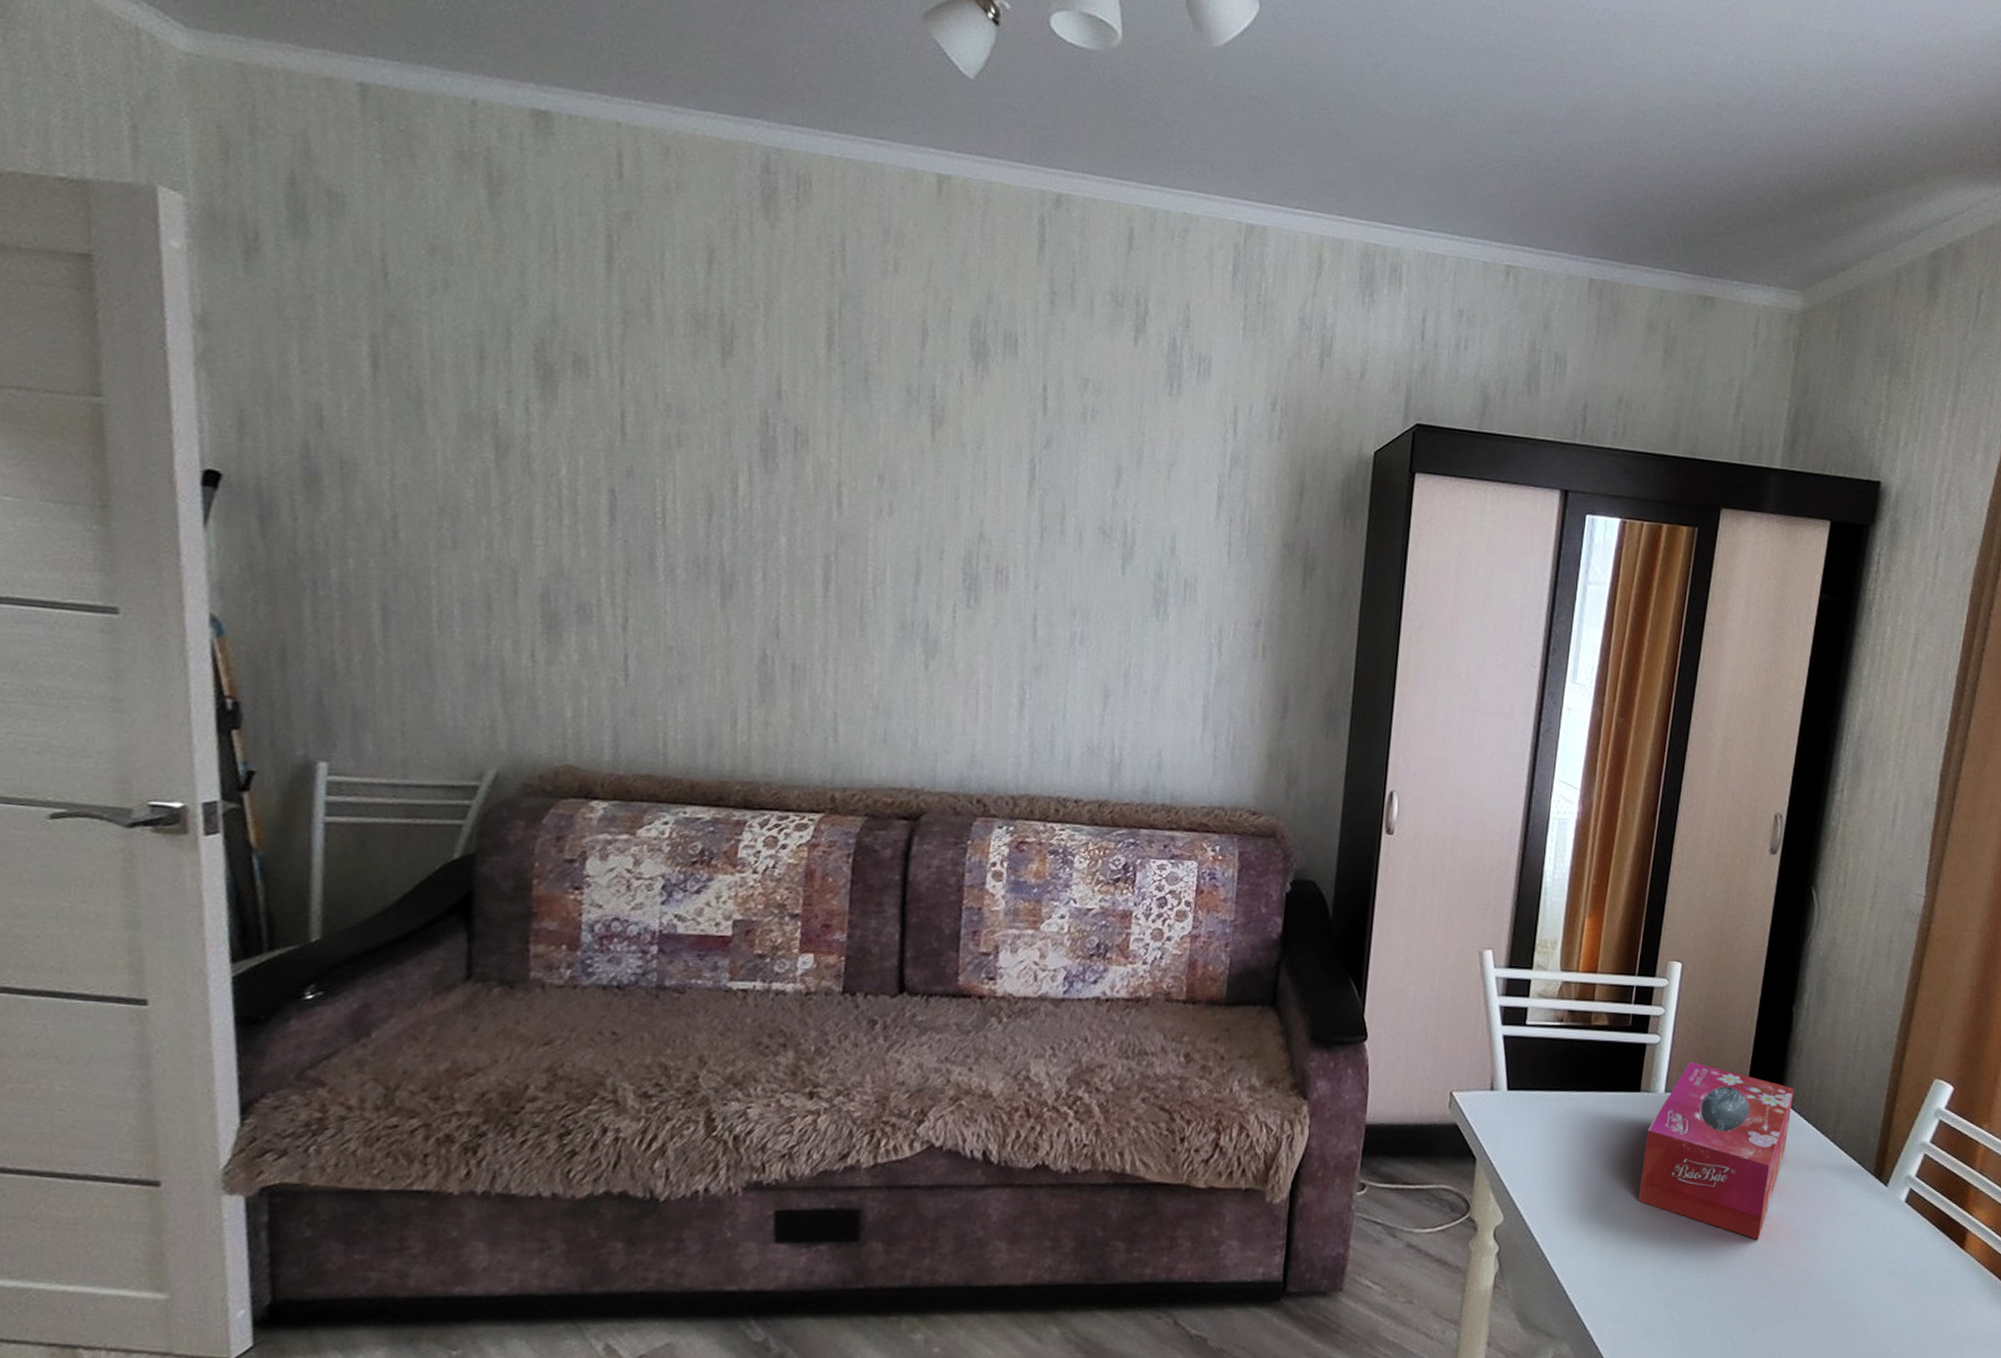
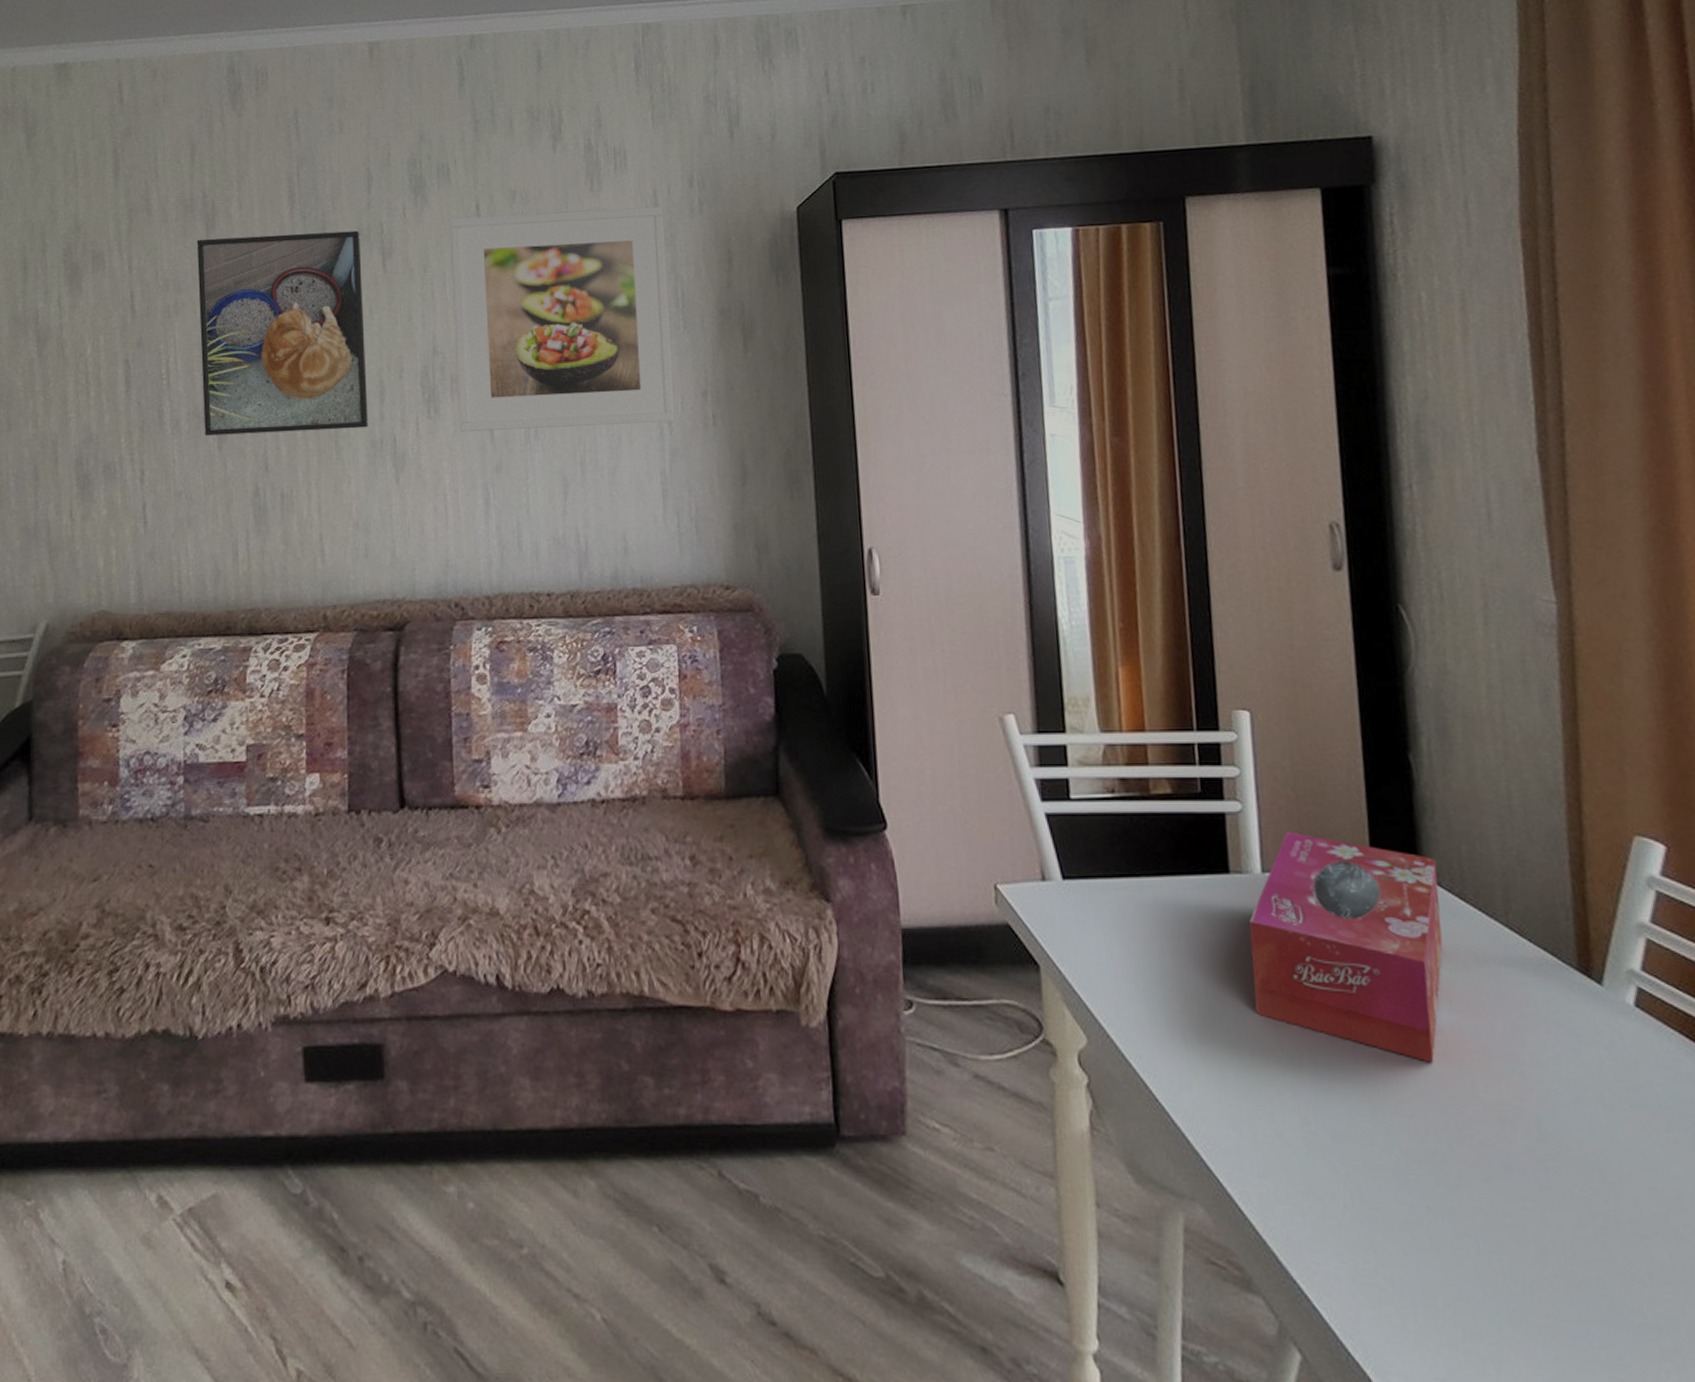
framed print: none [704,364,908,608] -> present [196,230,368,436]
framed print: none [1000,396,1242,647] -> present [449,206,676,433]

